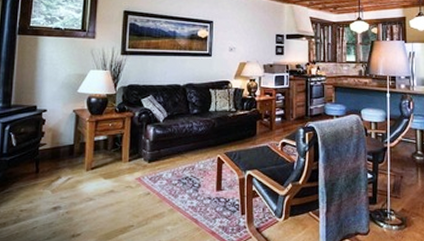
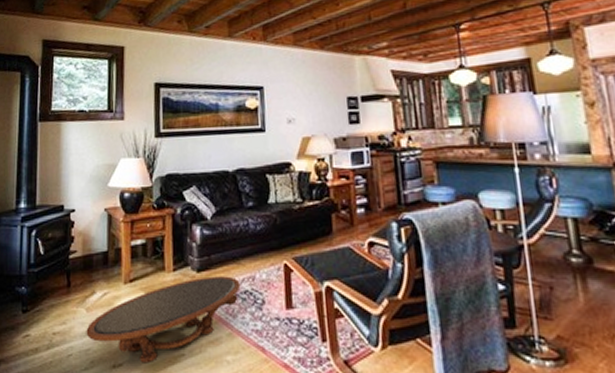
coffee table: none [50,166,183,233] -> present [86,276,241,364]

